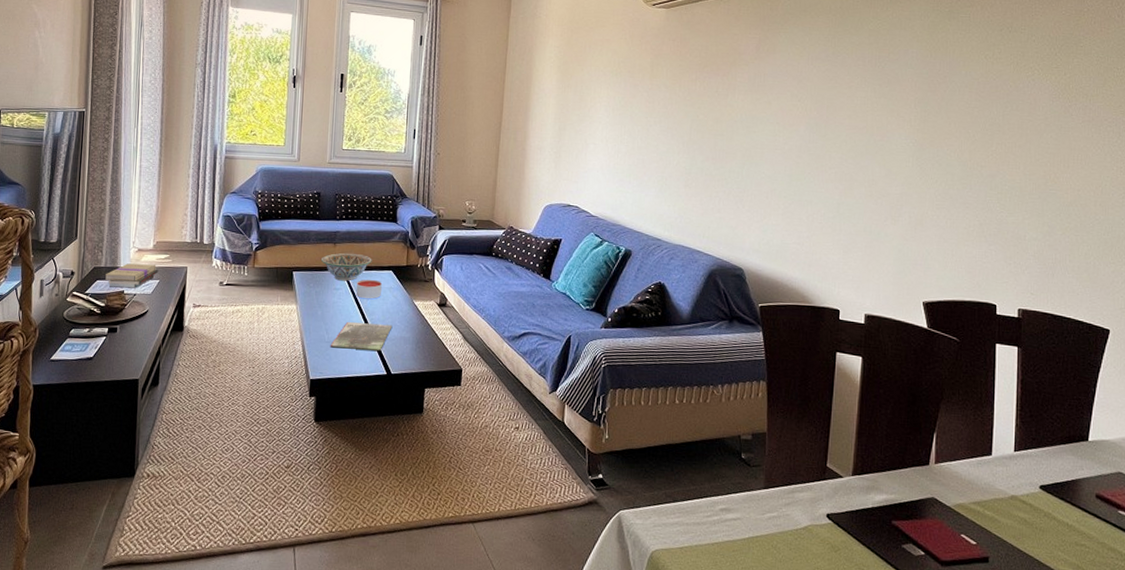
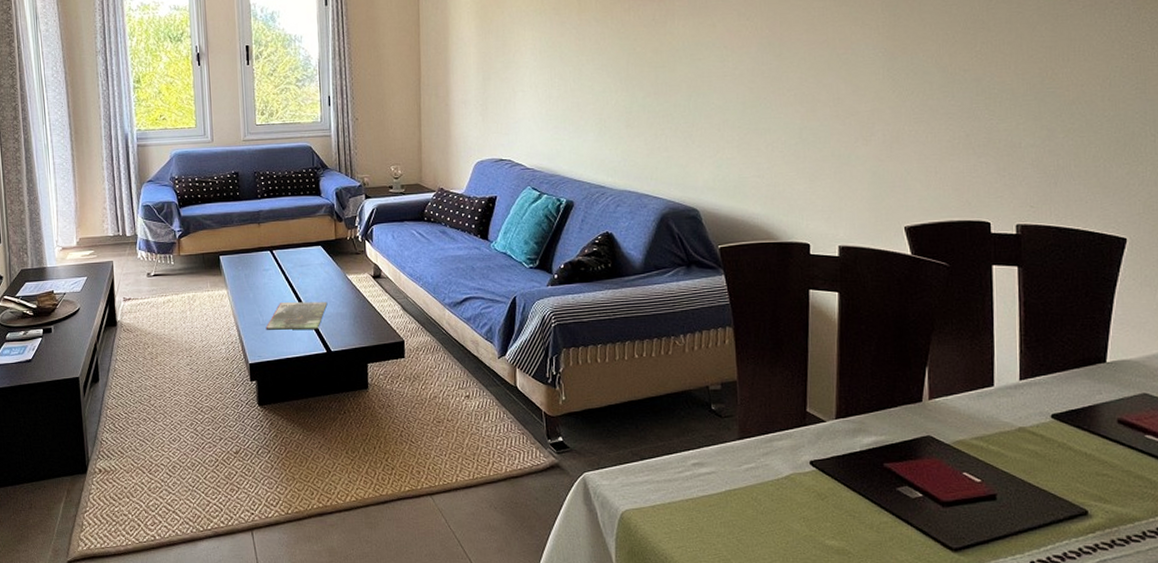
books: present [105,263,159,289] -> none [32,262,85,288]
decorative bowl: present [320,252,372,281] -> none [246,231,299,261]
candle: present [356,279,382,300] -> none [286,256,312,278]

